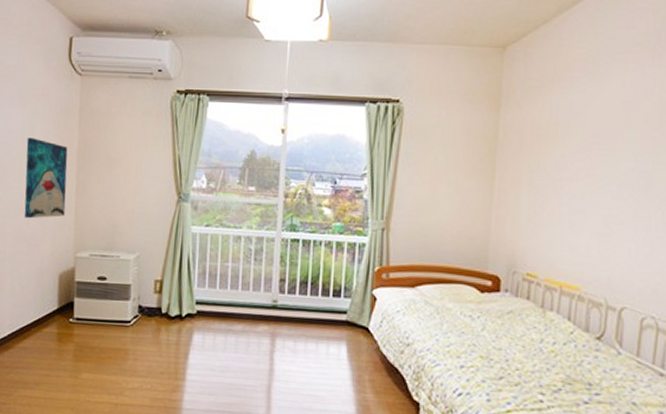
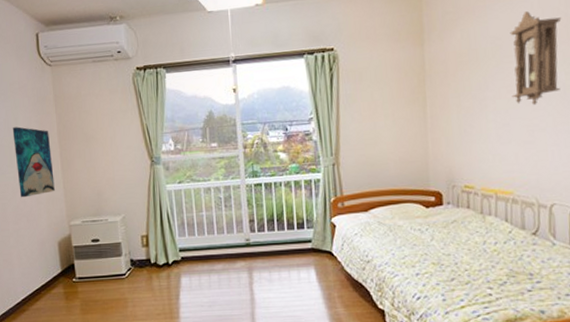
pendulum clock: none [590,90,655,195] -> present [509,11,562,106]

